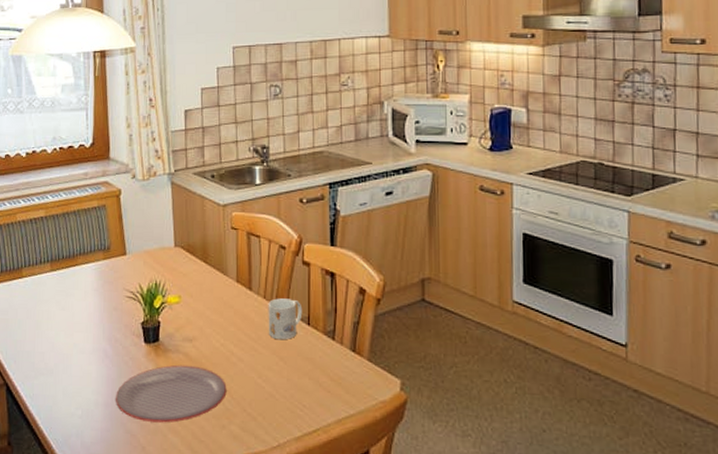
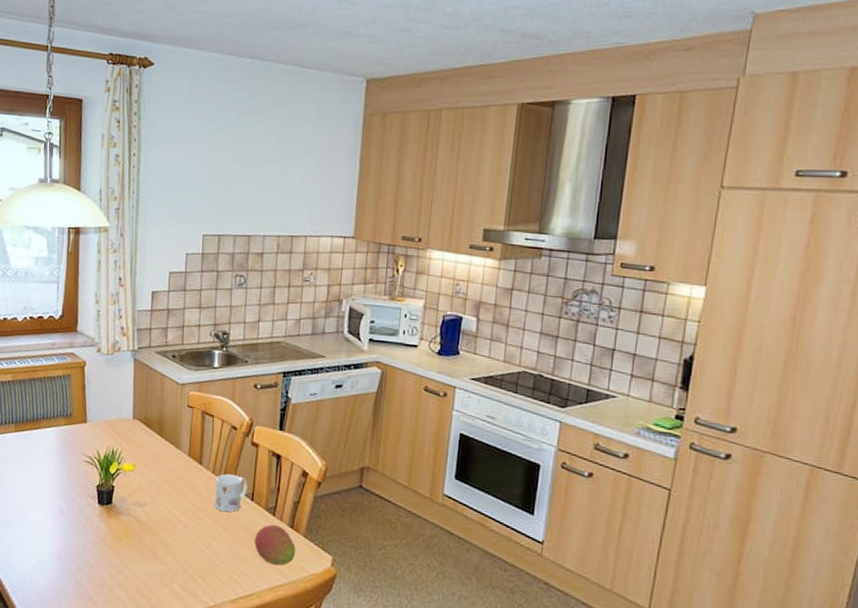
plate: present [115,364,227,423] -> none [67,526,172,578]
fruit: none [315,350,361,395] -> present [254,525,296,566]

